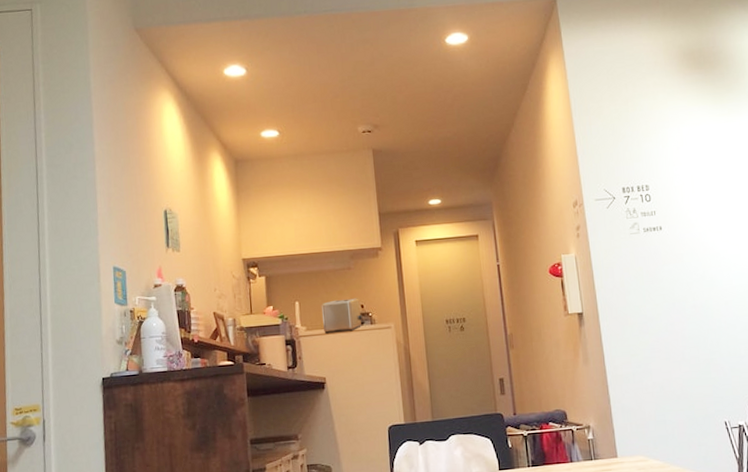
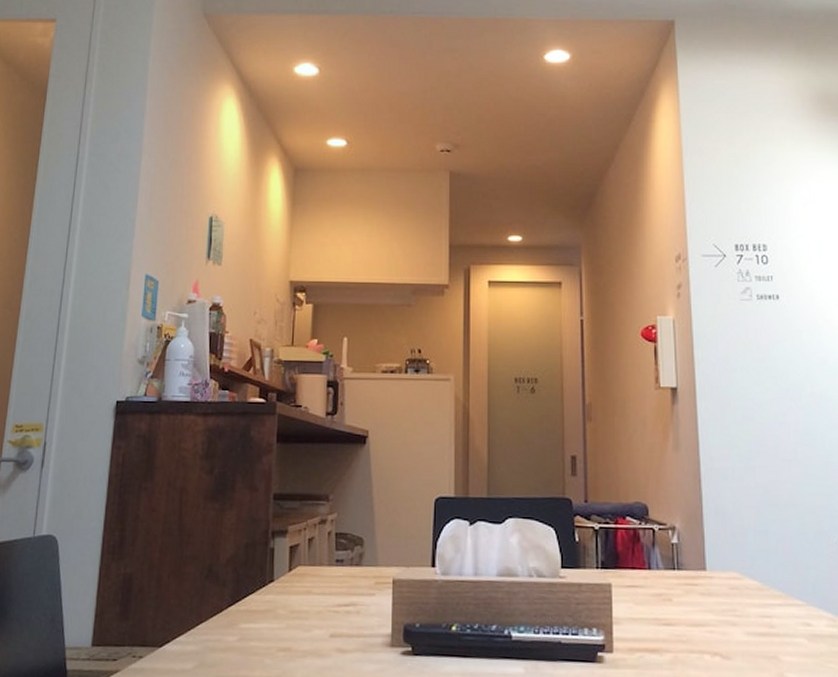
toaster: present [321,298,363,335] -> none [372,340,419,380]

